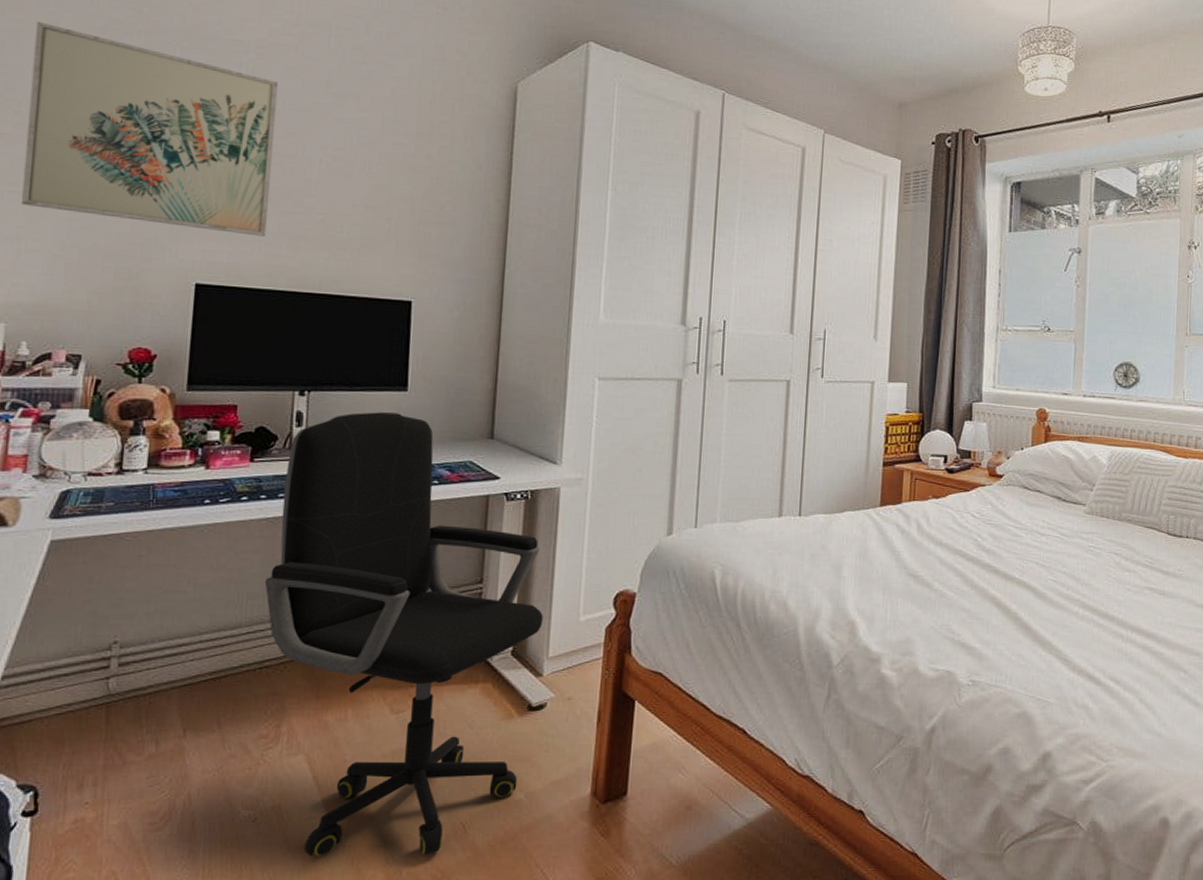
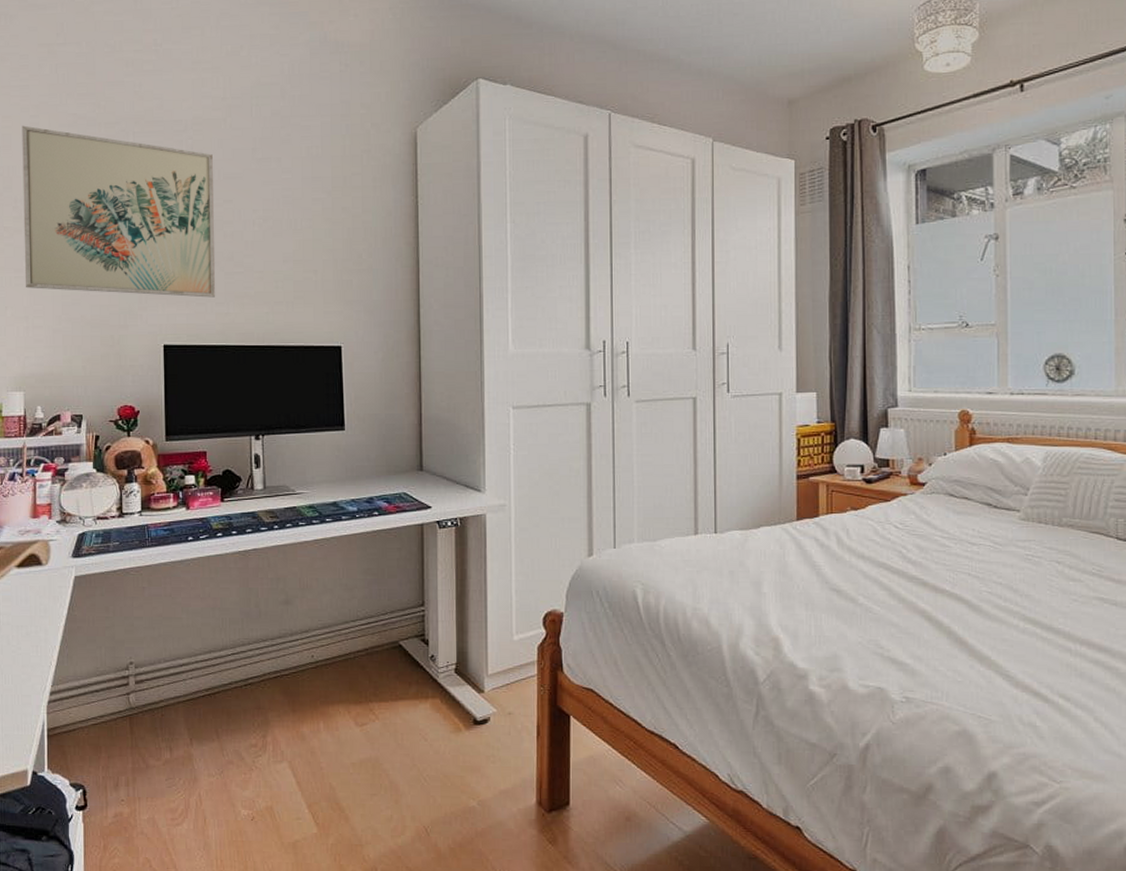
office chair: present [264,412,543,857] -> none [242,451,480,855]

